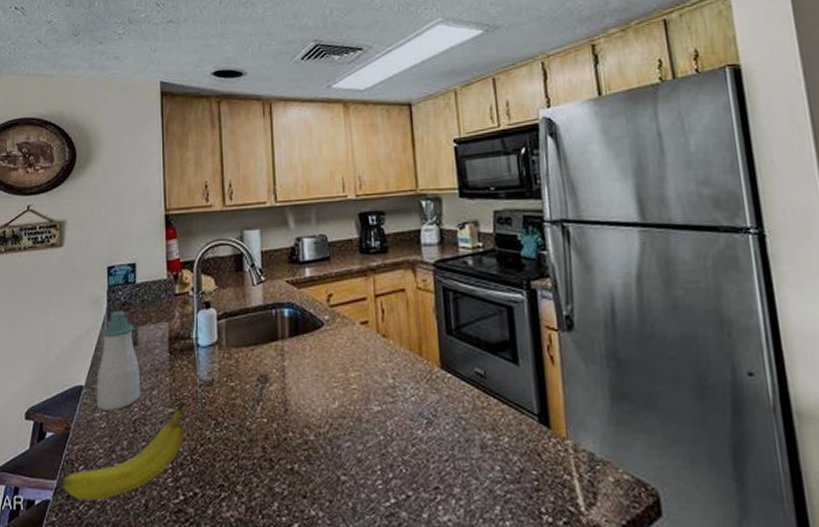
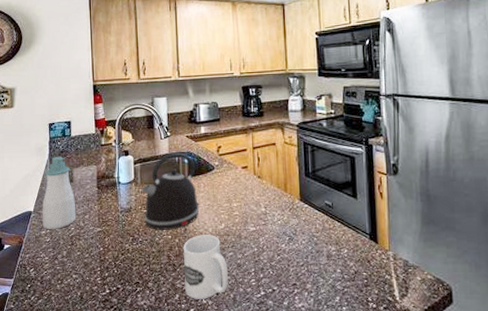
fruit: present [61,400,186,501] -> none [17,222,110,294]
kettle: none [226,303,305,411] -> present [141,152,200,230]
mug: none [282,417,346,510] -> present [183,235,229,299]

